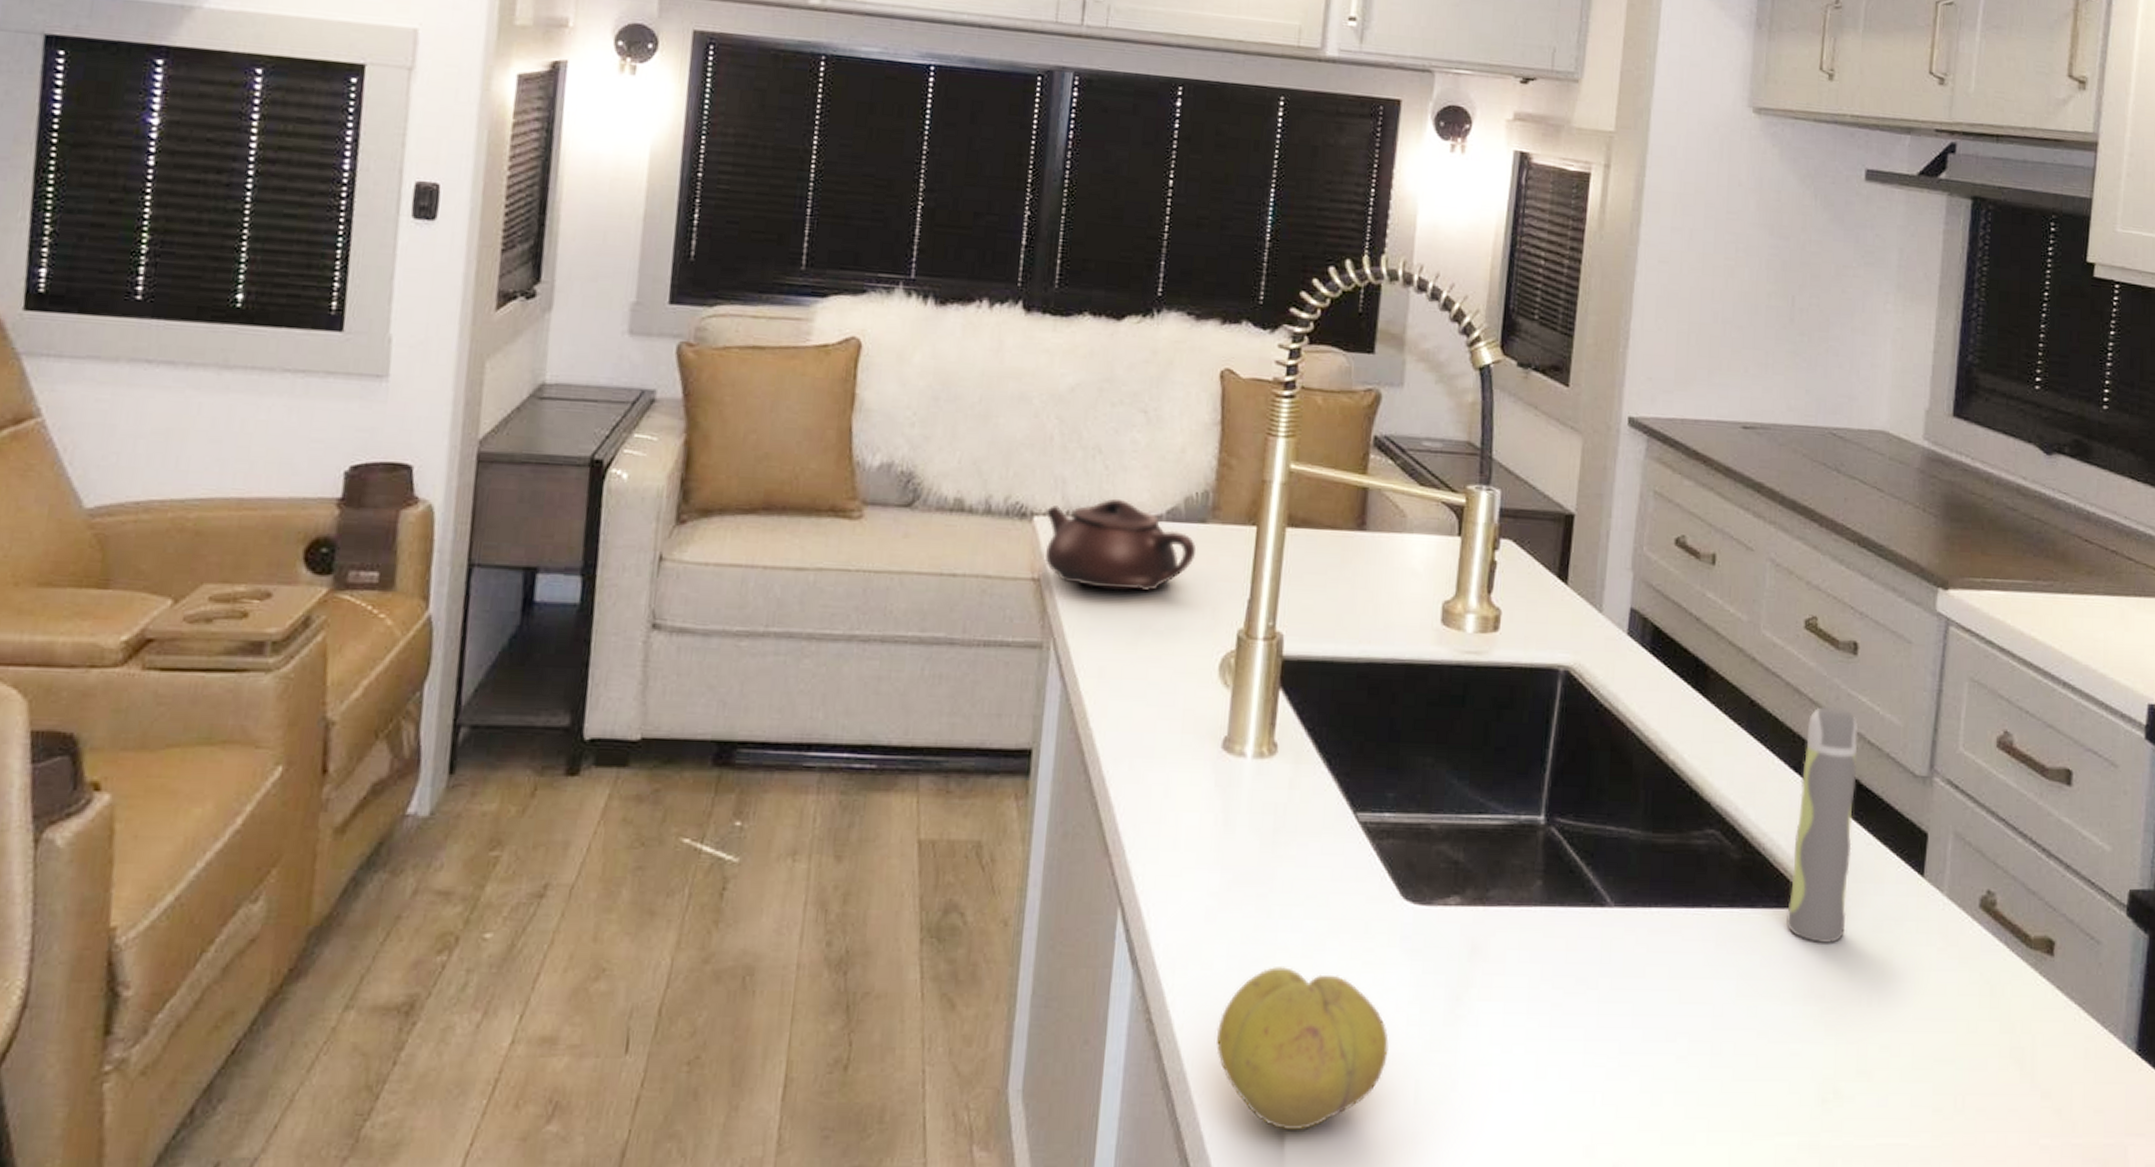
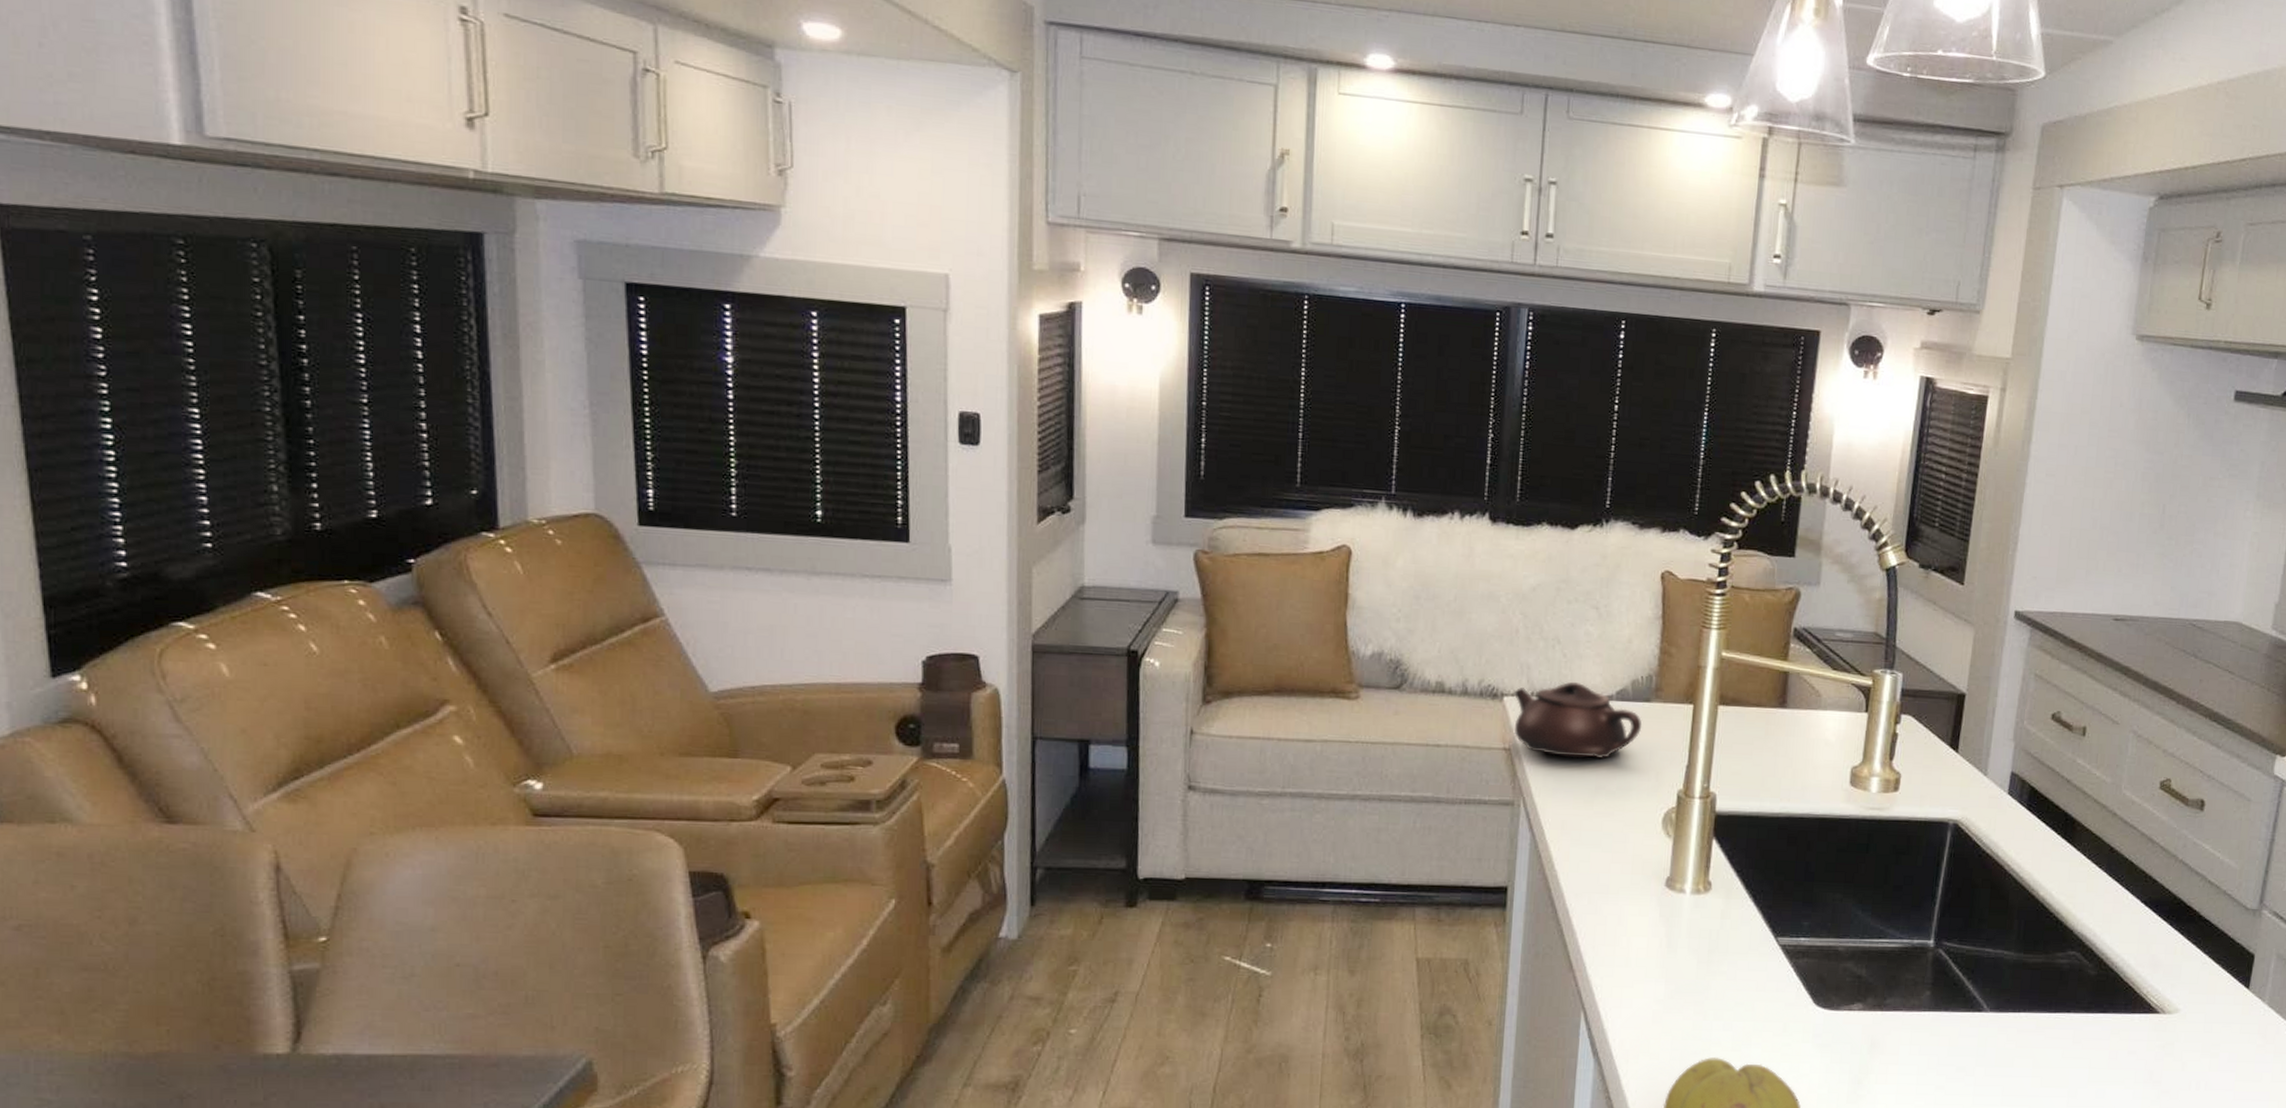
spray bottle: present [1786,705,1859,943] -> none [2132,852,2201,1041]

